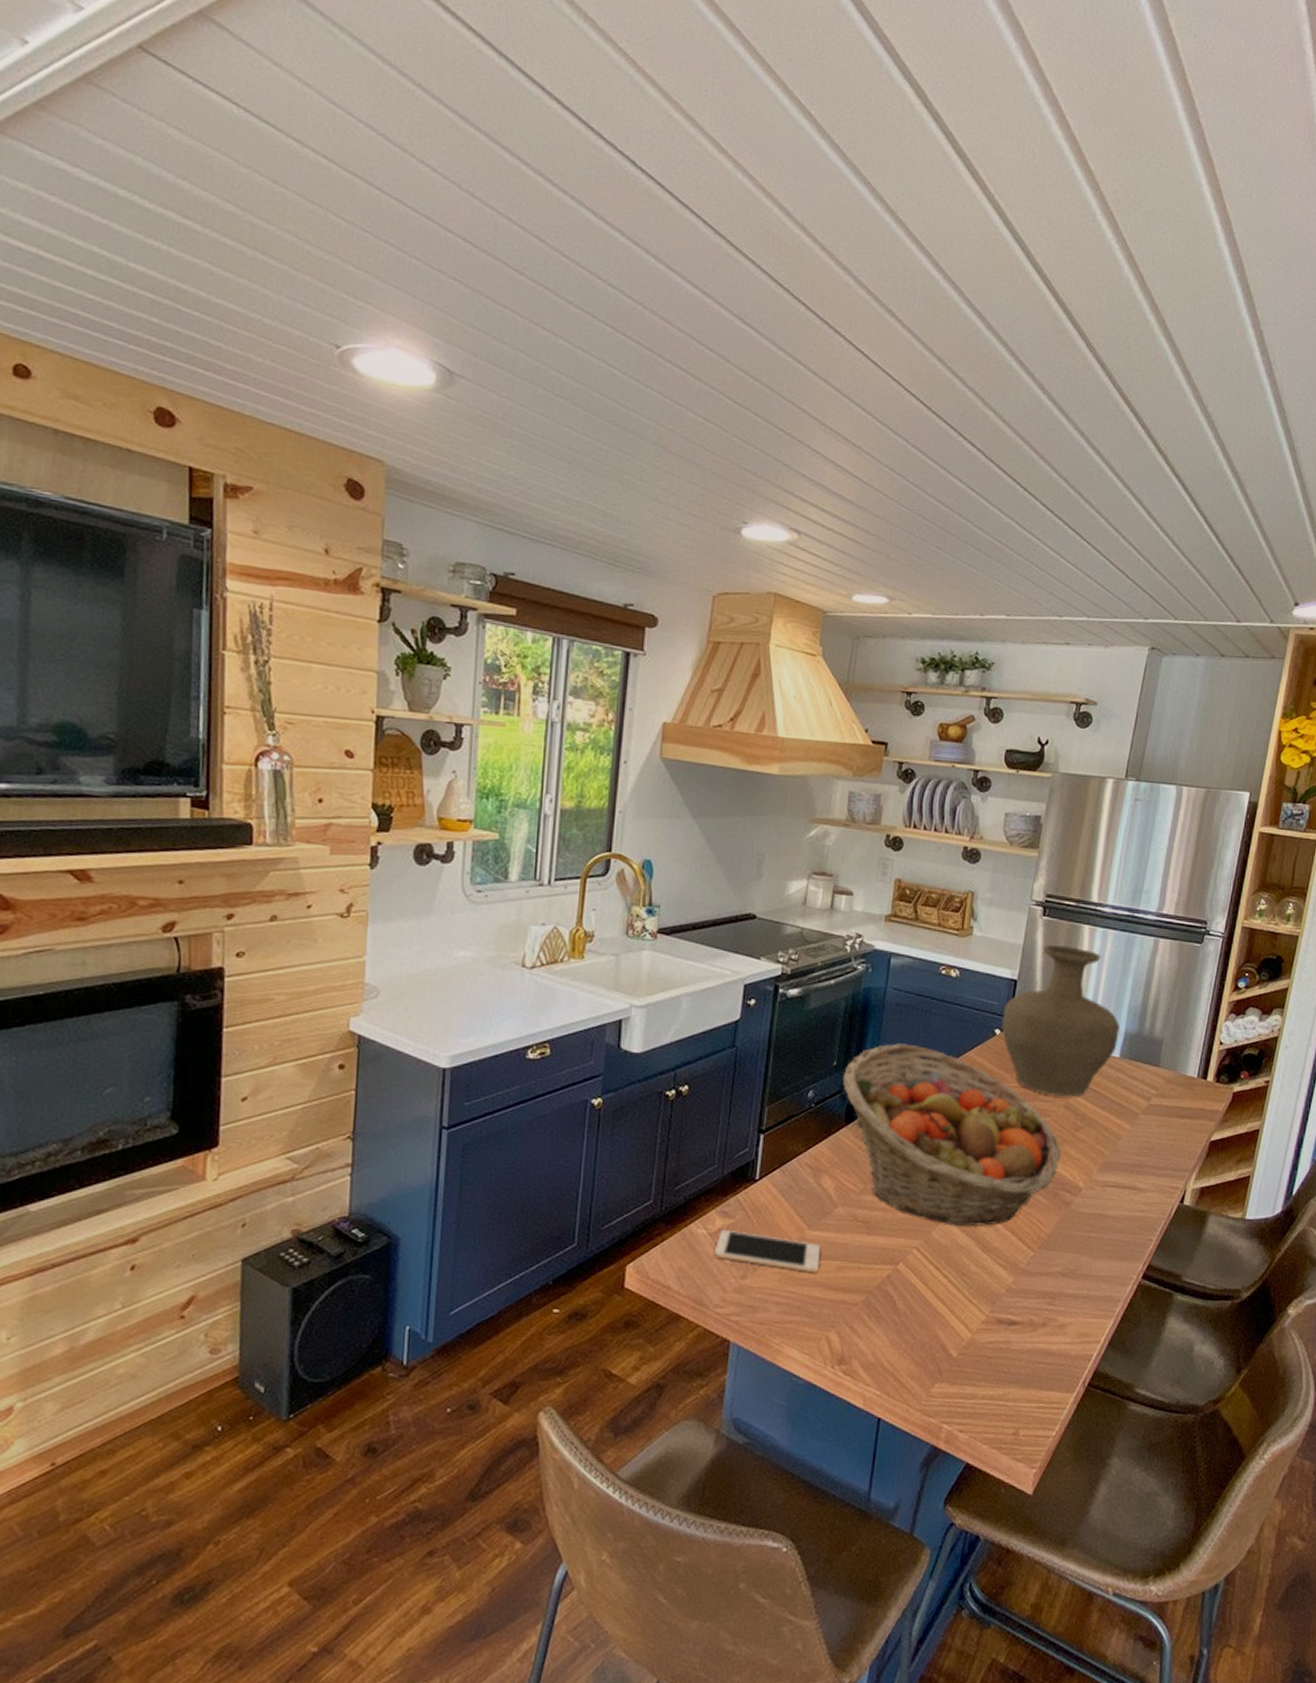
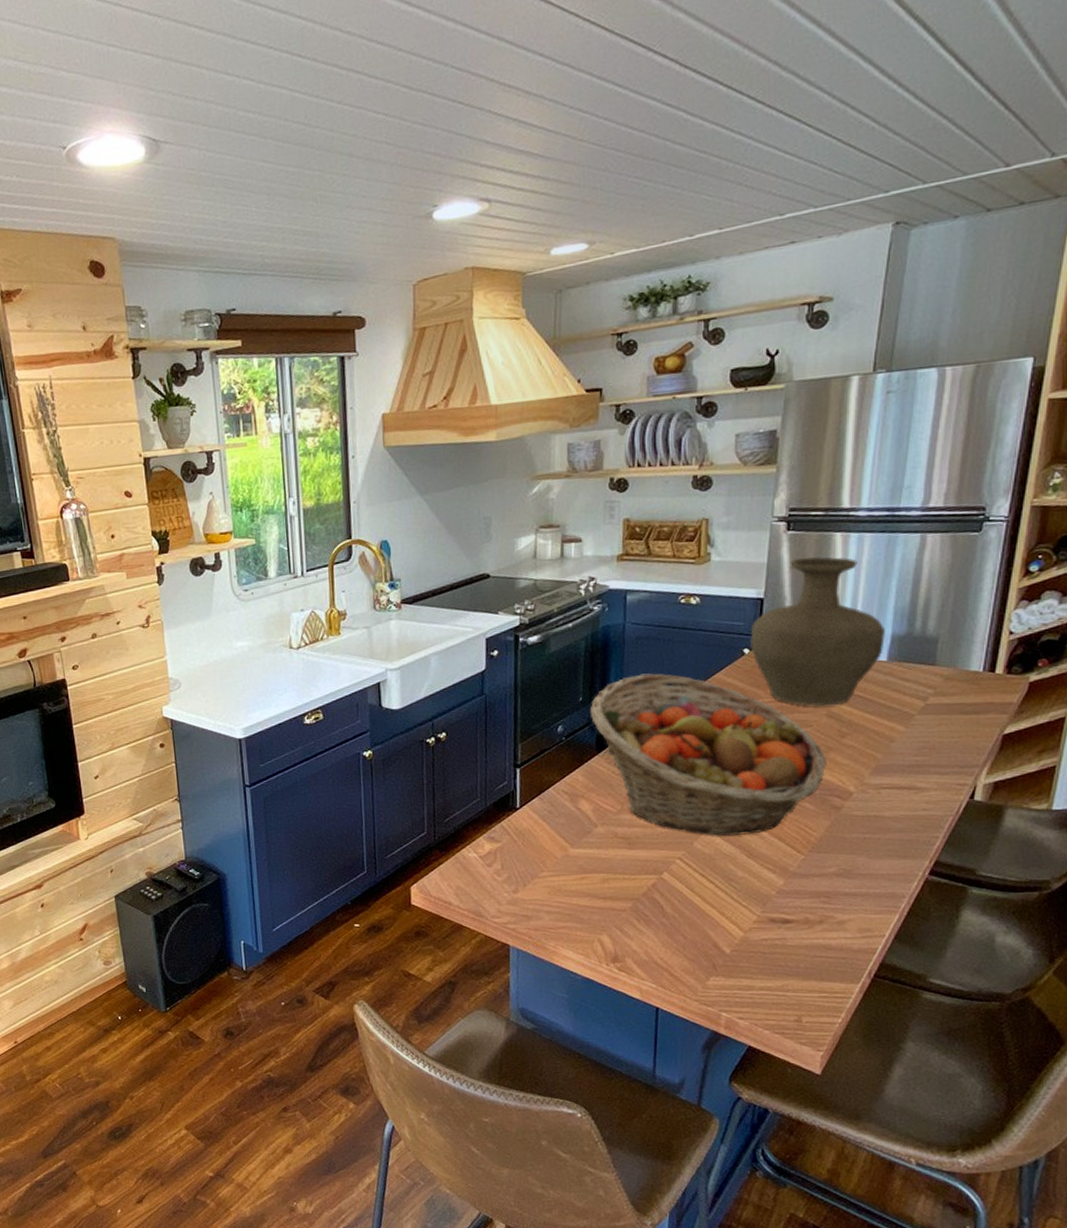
cell phone: present [714,1229,820,1273] -> none [486,852,585,885]

